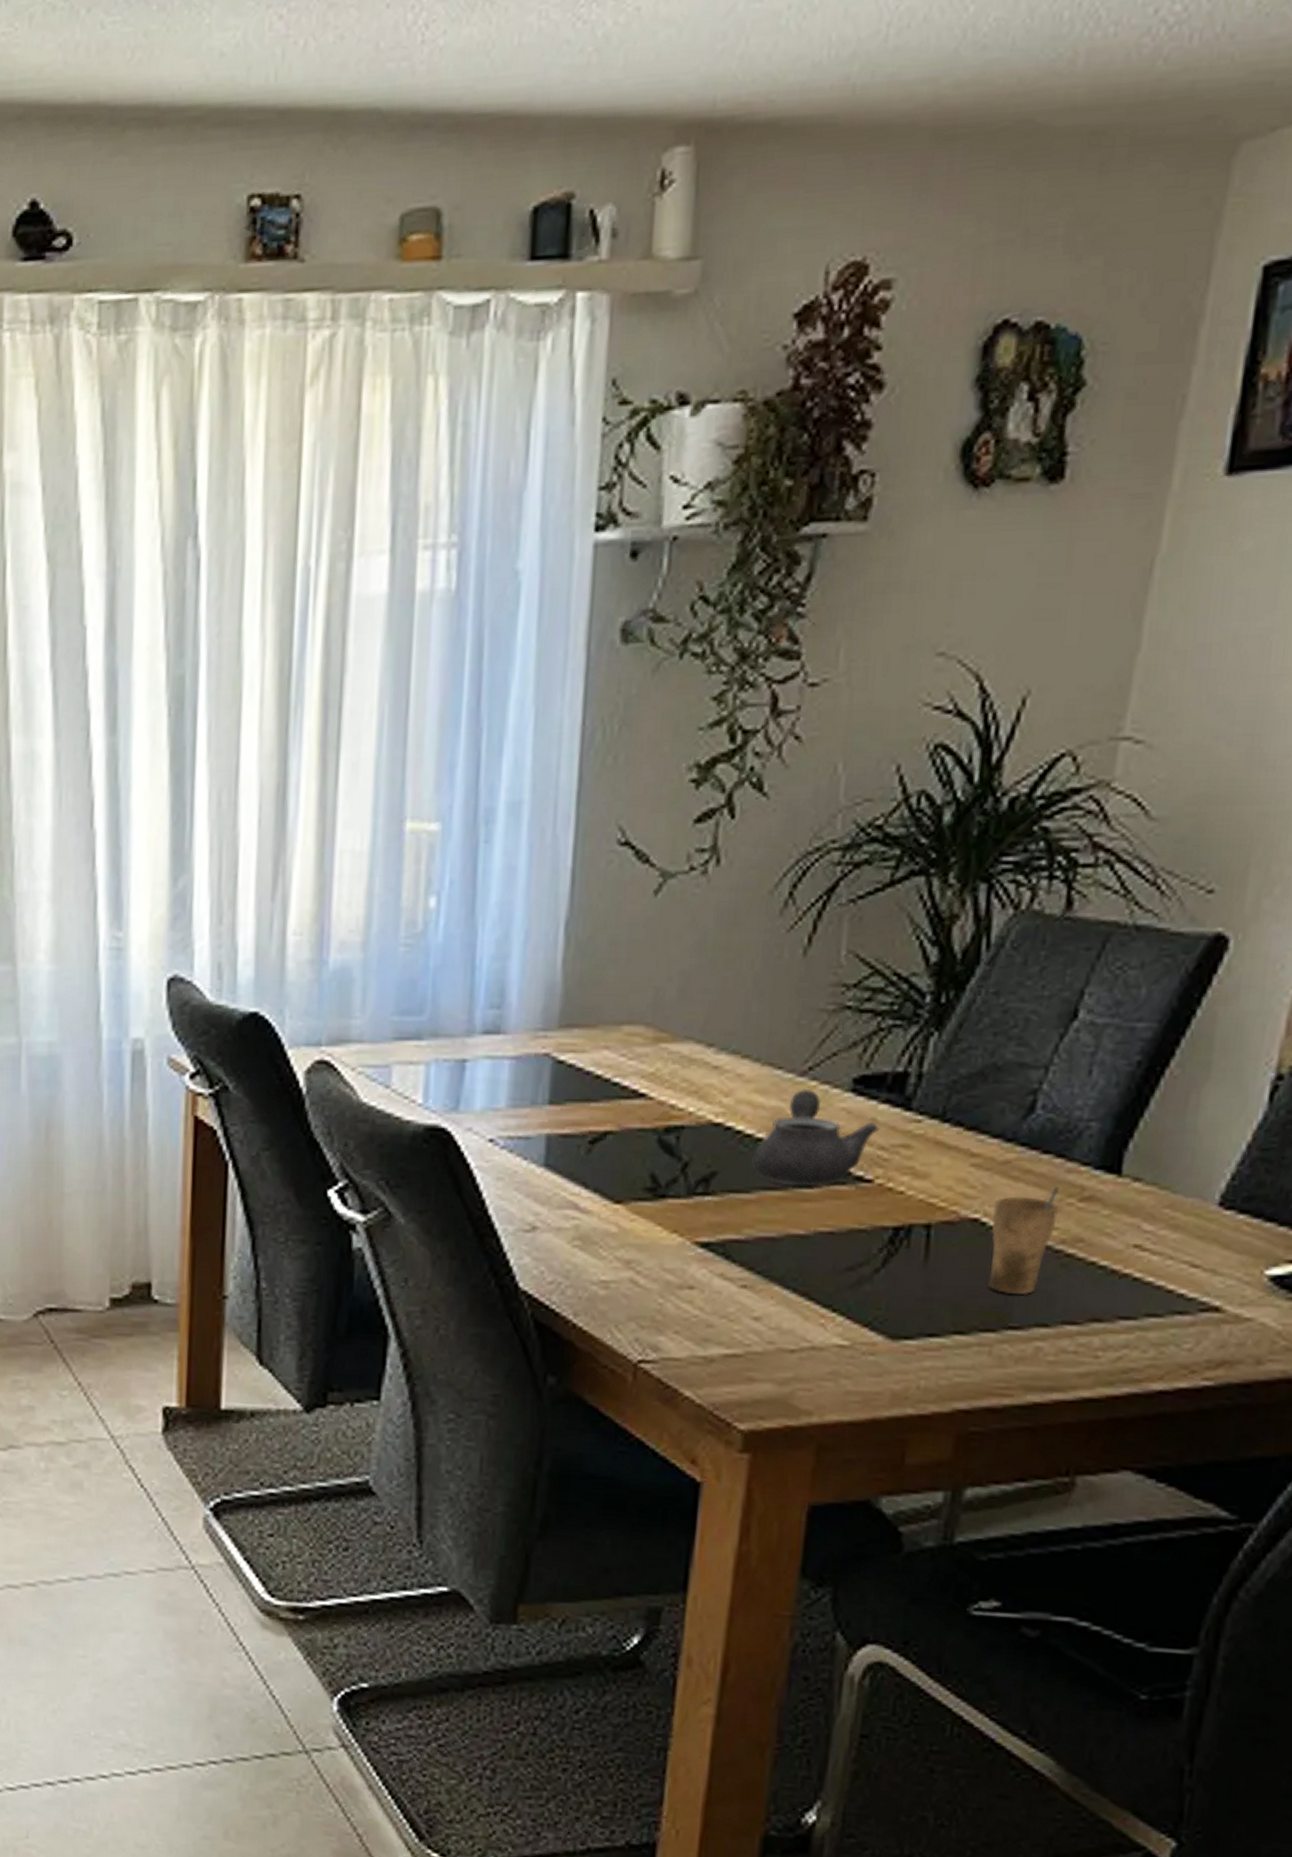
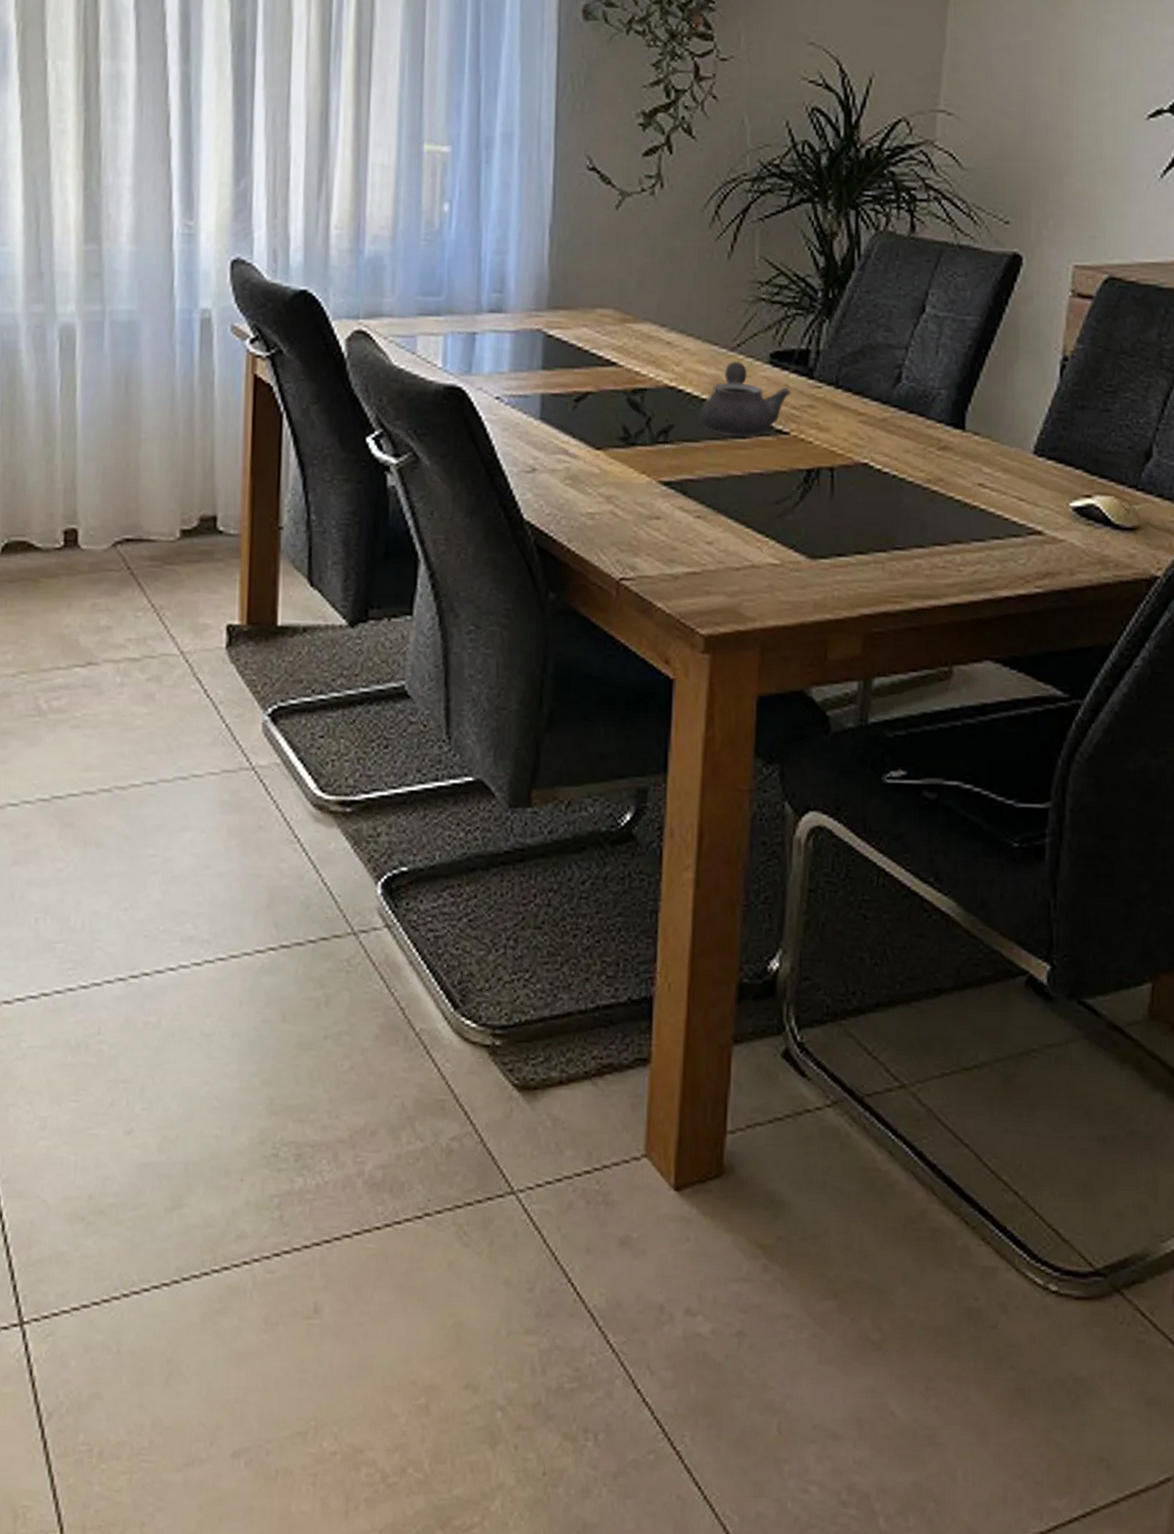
cup: present [988,1187,1060,1294] -> none [877,439,923,522]

